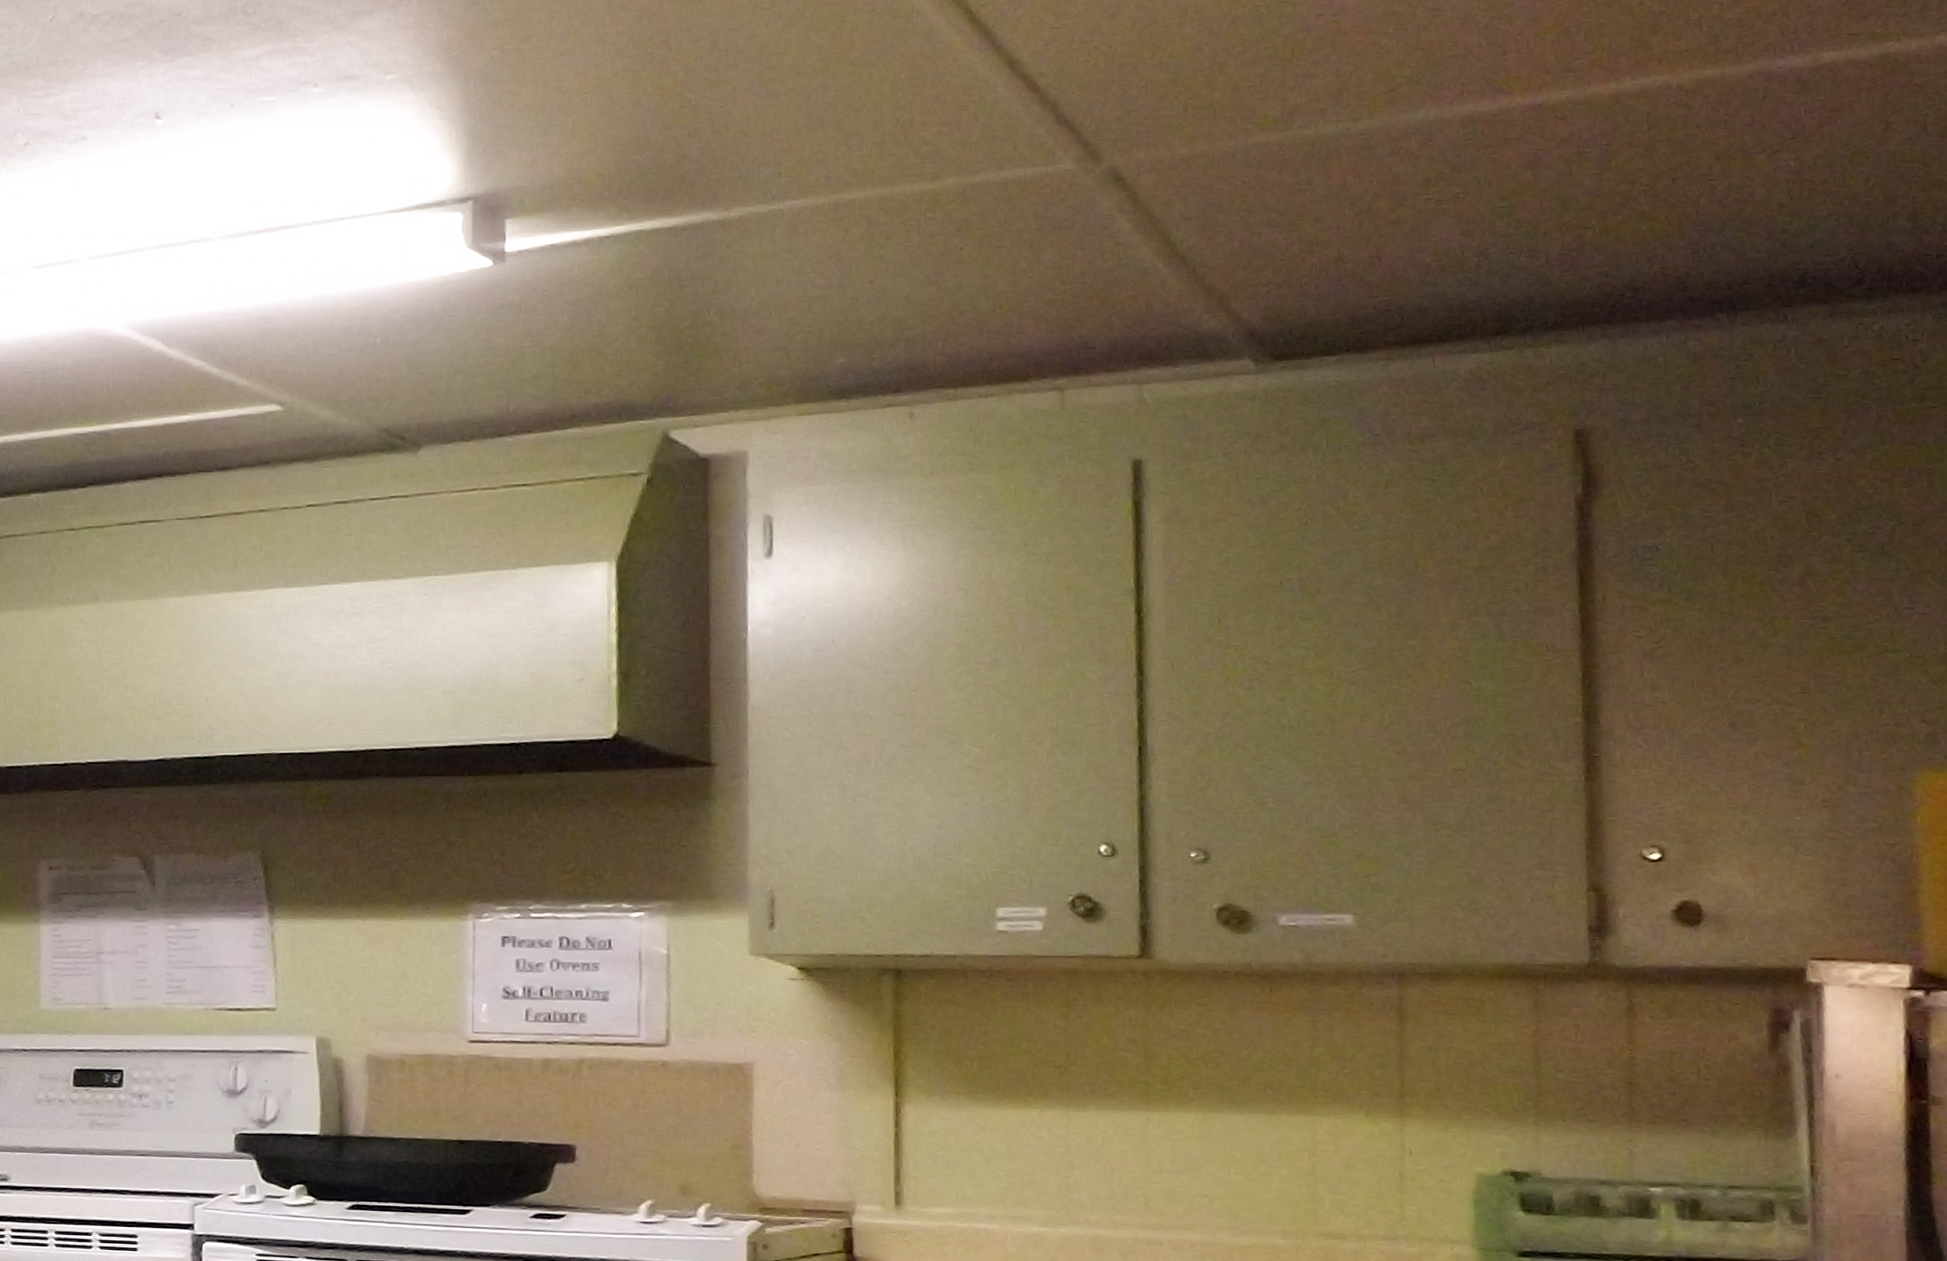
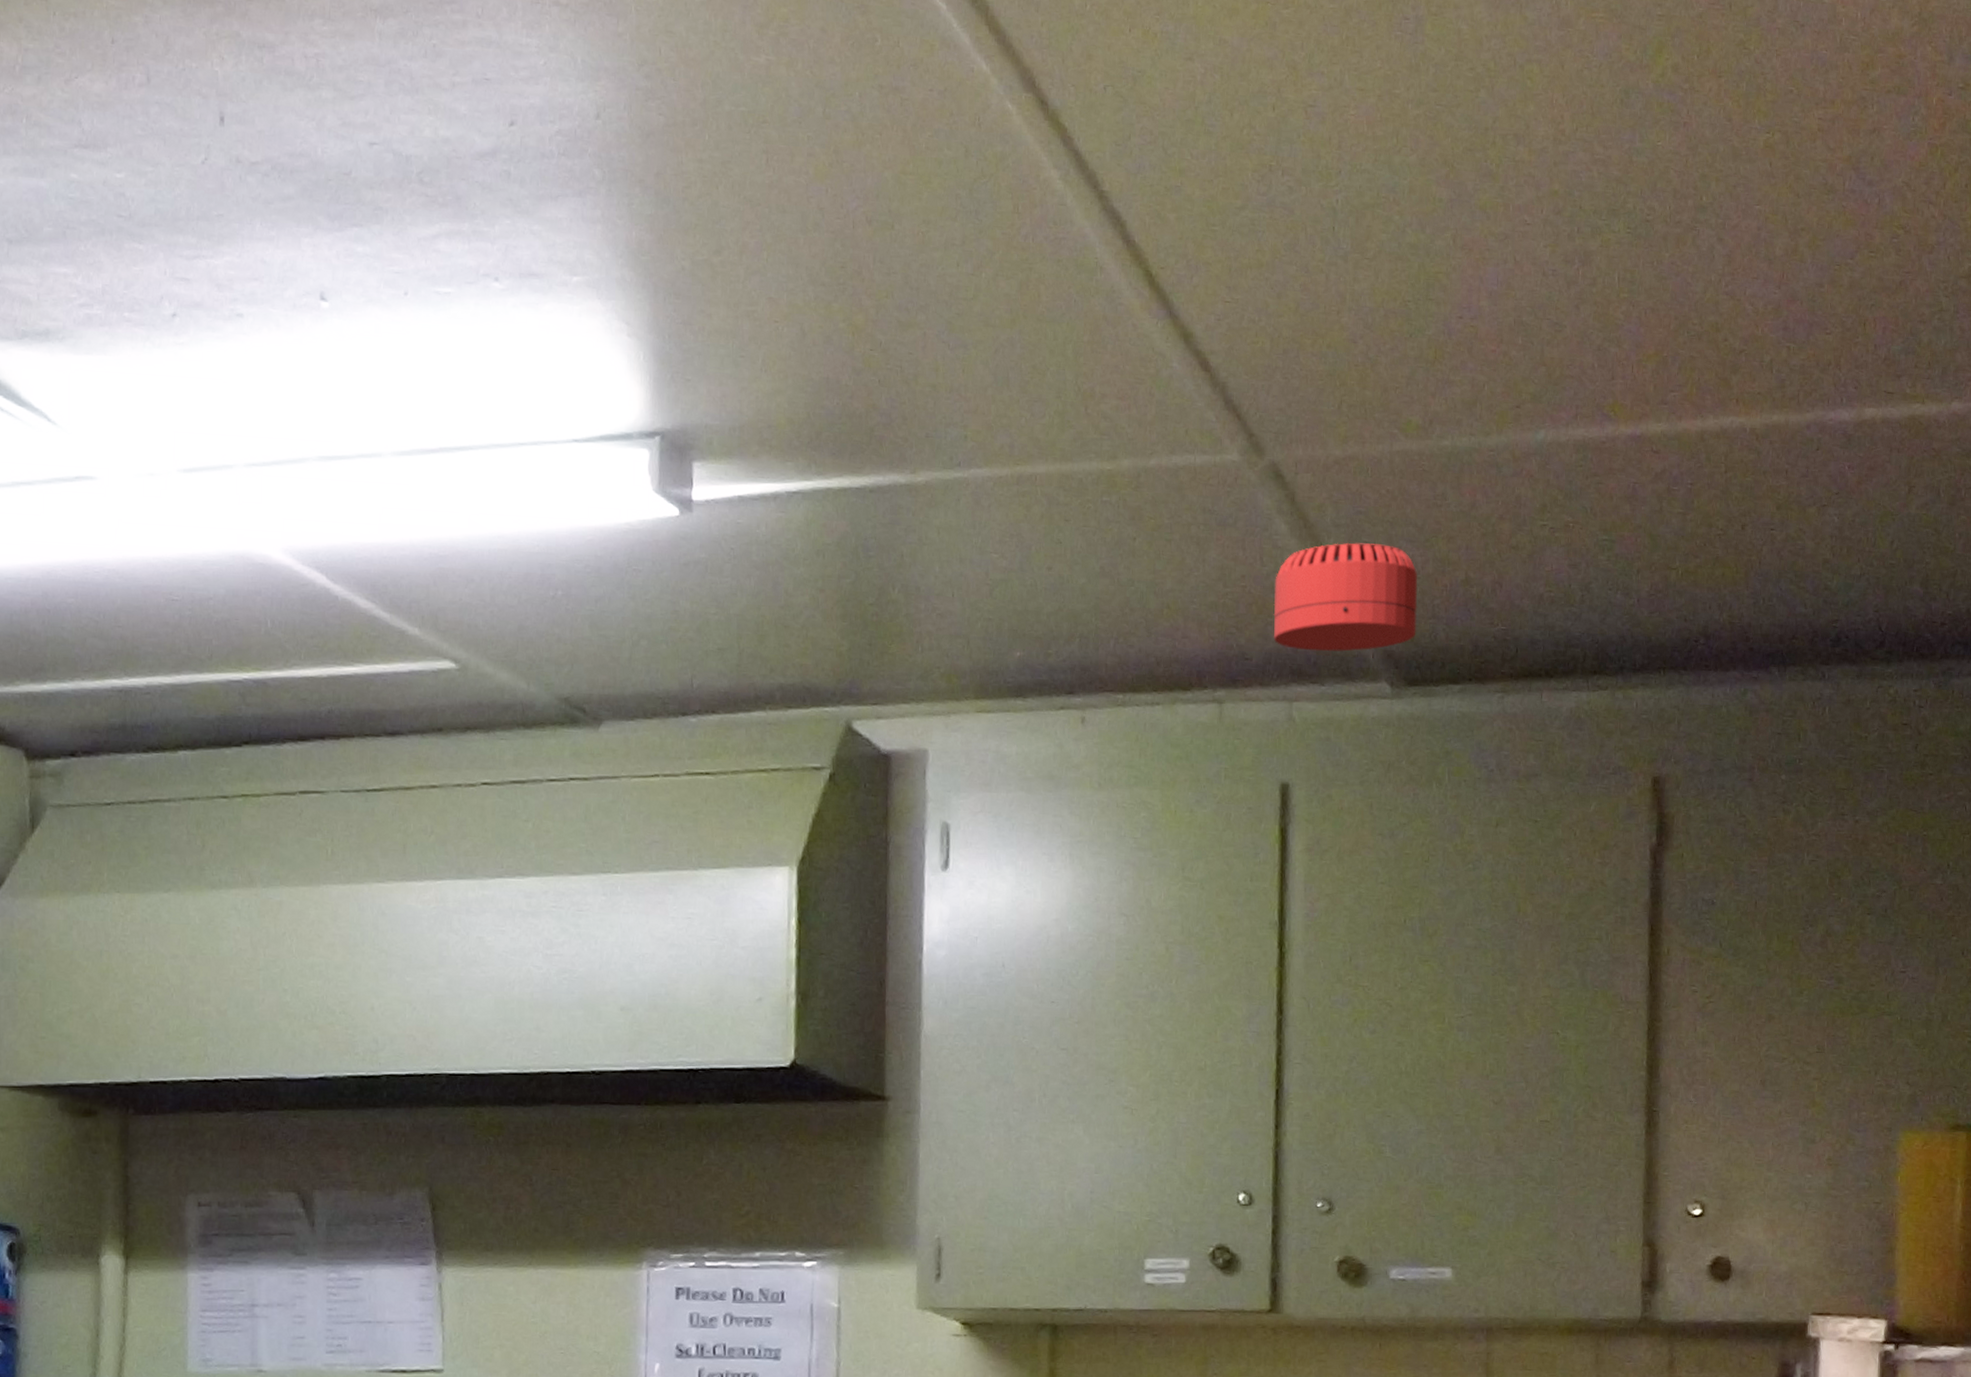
smoke detector: none [1117,232,1283,336] -> present [1273,543,1418,652]

